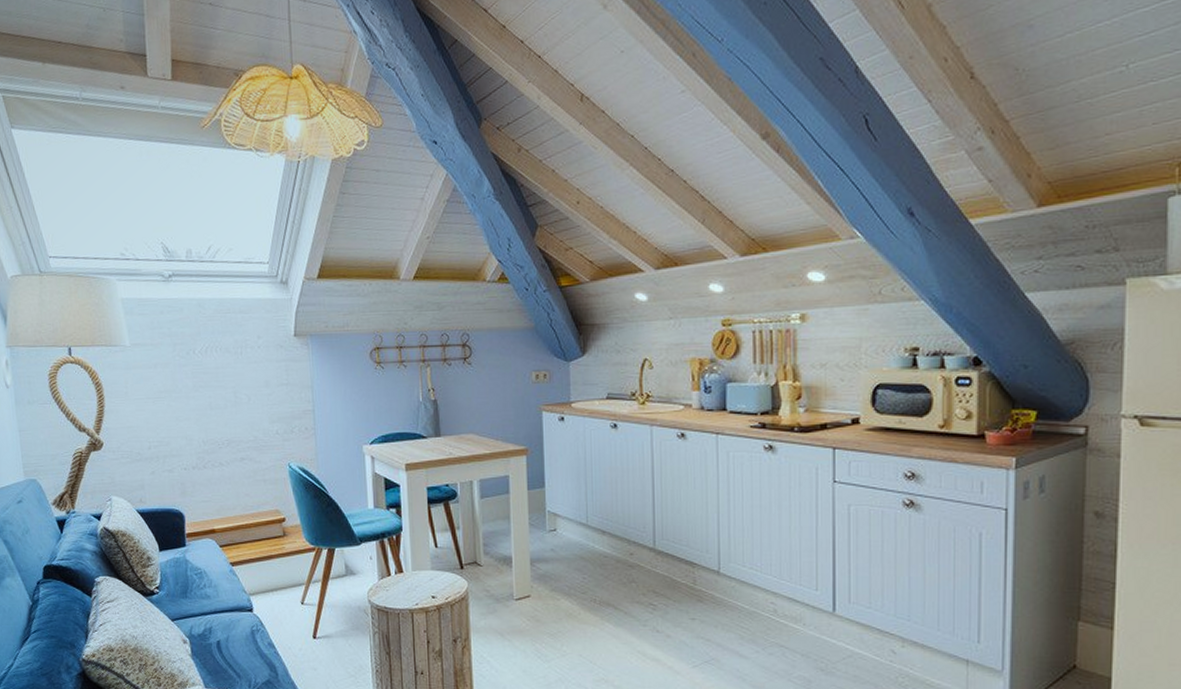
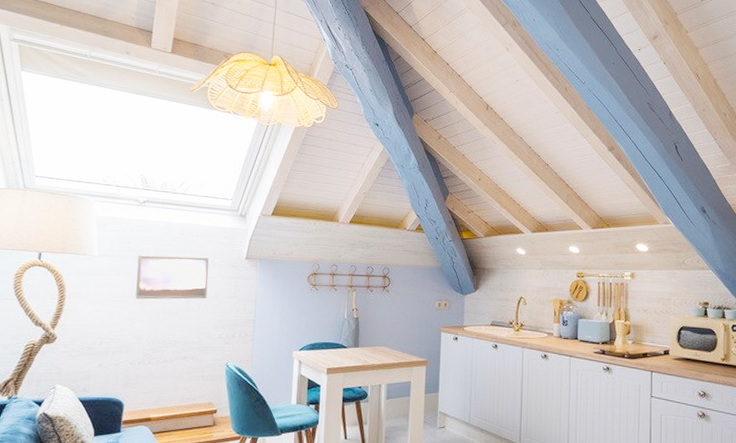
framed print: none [173,338,256,394] -> present [135,255,209,300]

